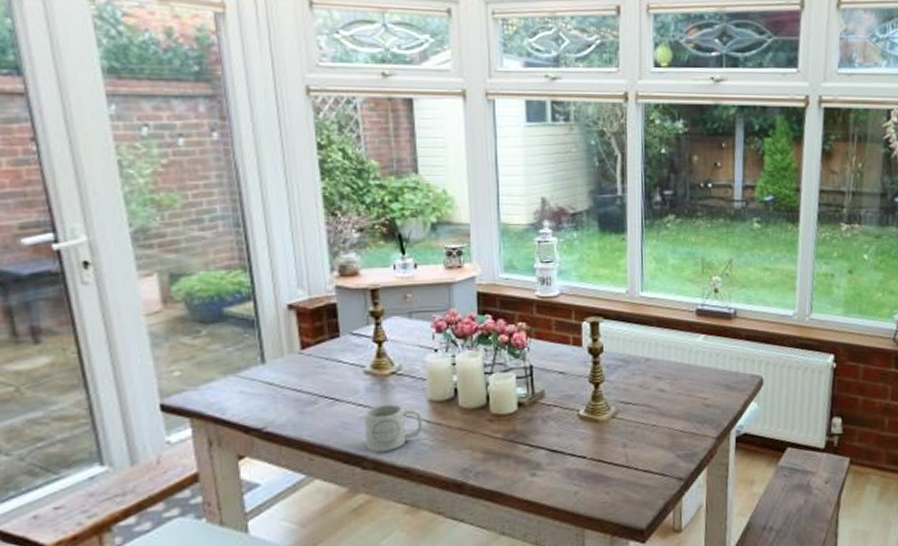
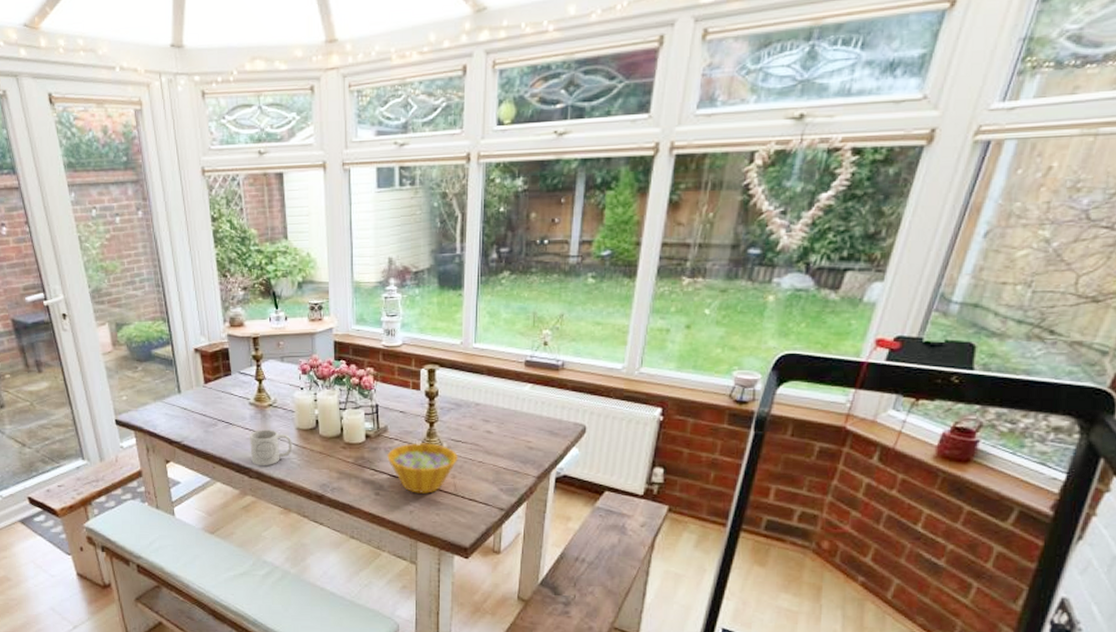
bowl: none [545,407,630,470] -> present [387,443,459,494]

